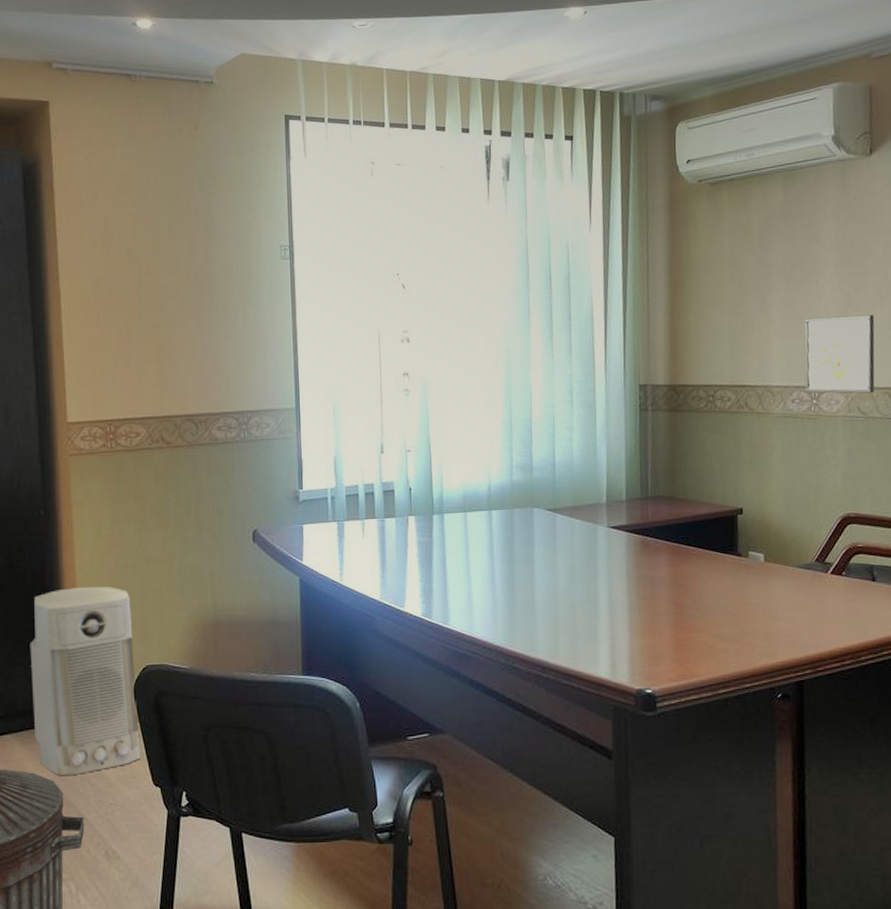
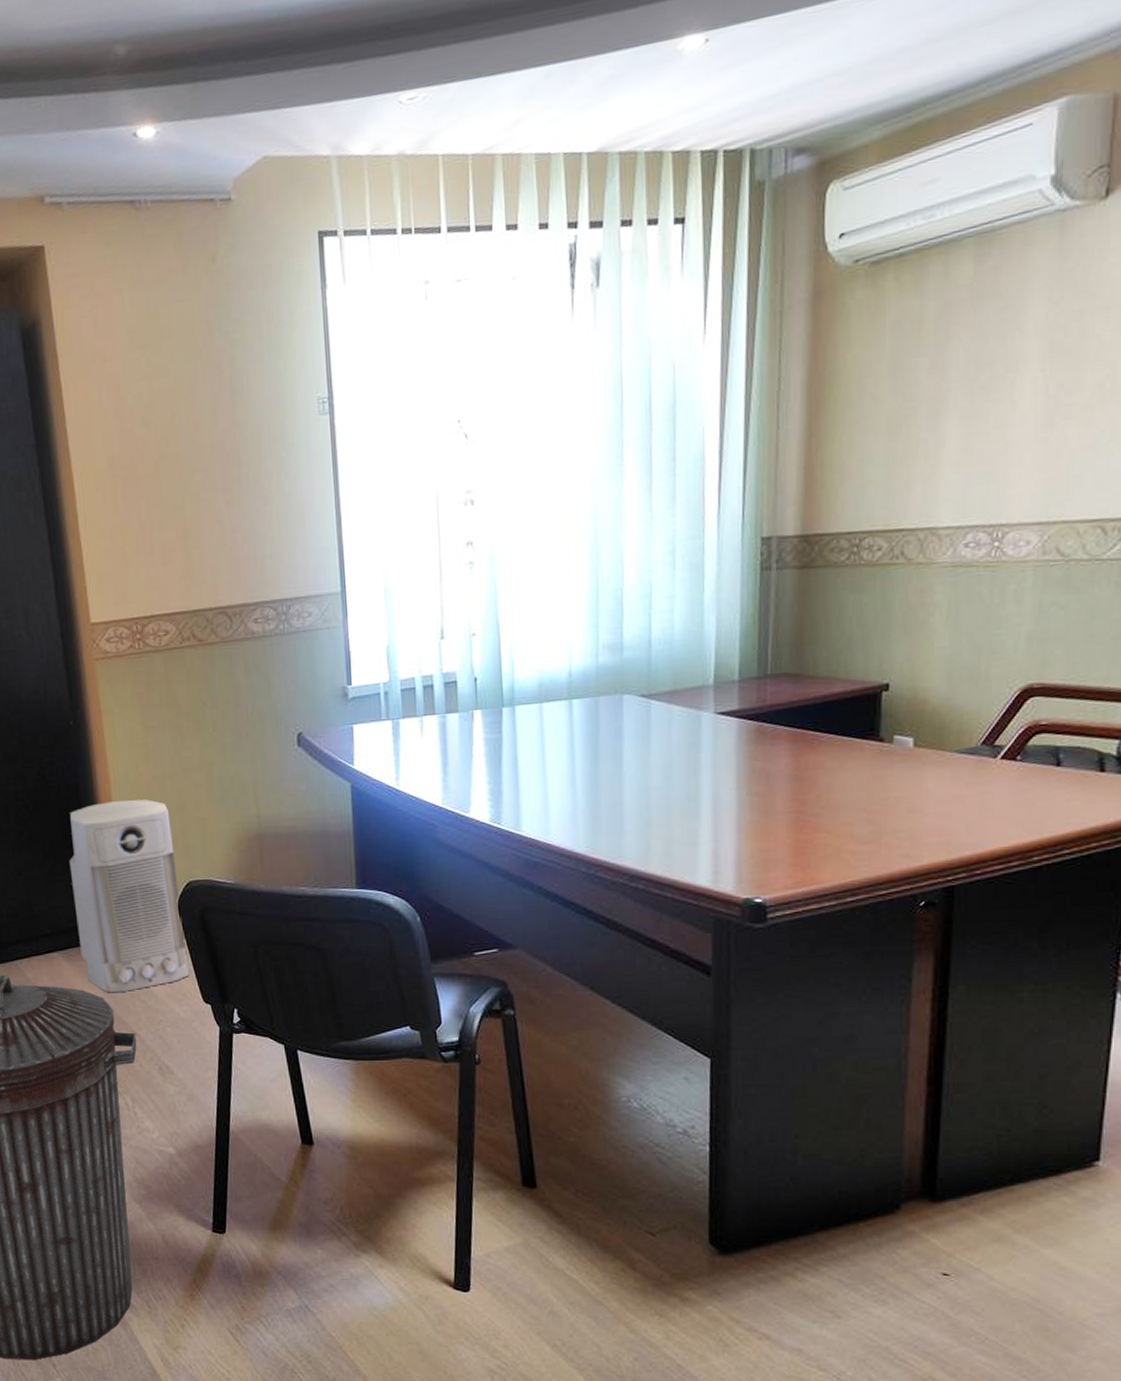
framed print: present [804,315,875,394] -> none [983,423,1091,534]

